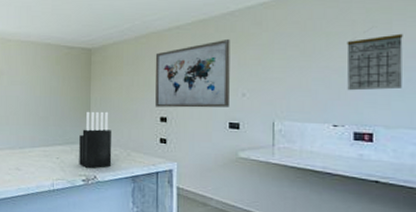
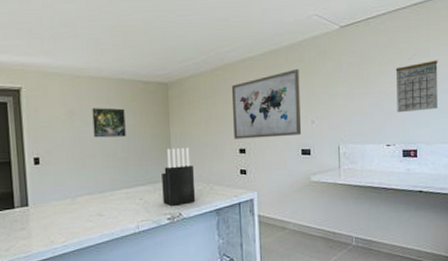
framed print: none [19,69,49,97] -> present [92,108,126,138]

